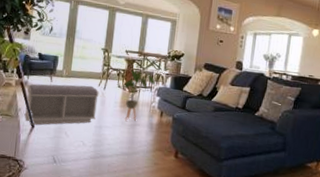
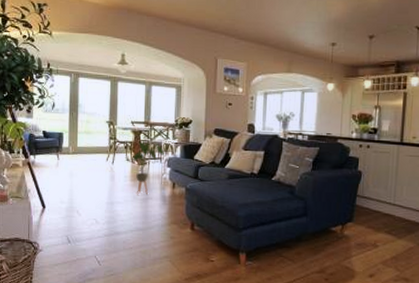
bench: present [24,84,99,125] -> none [34,161,108,206]

